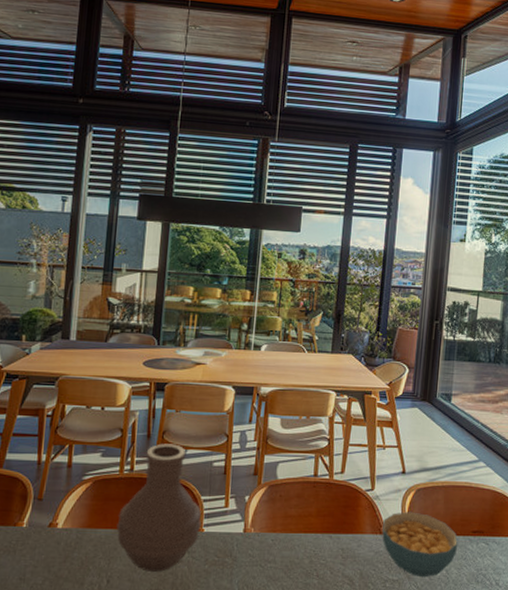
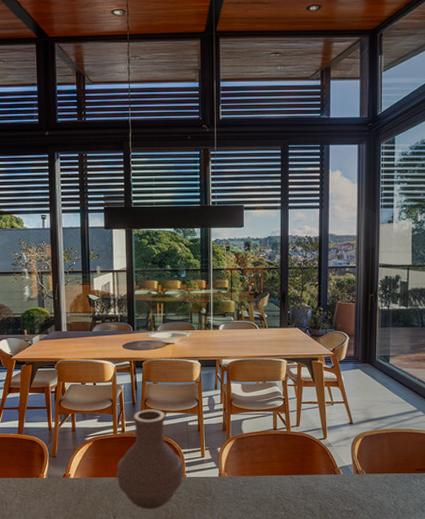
cereal bowl: present [382,512,459,578] -> none [336,455,404,508]

